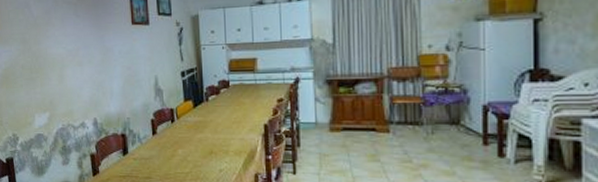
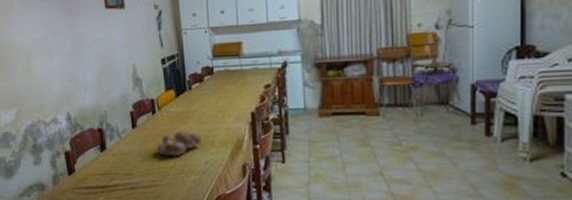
bread loaf: none [174,139,217,163] -> present [156,131,202,157]

